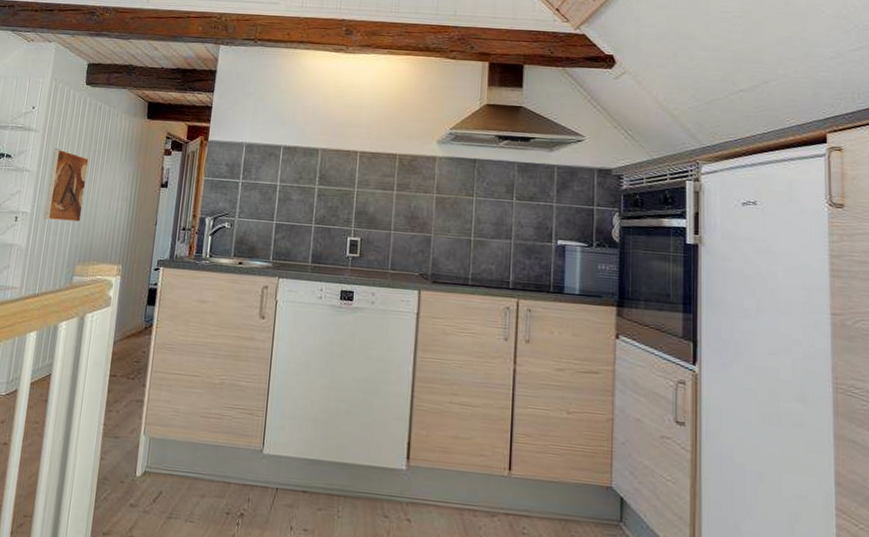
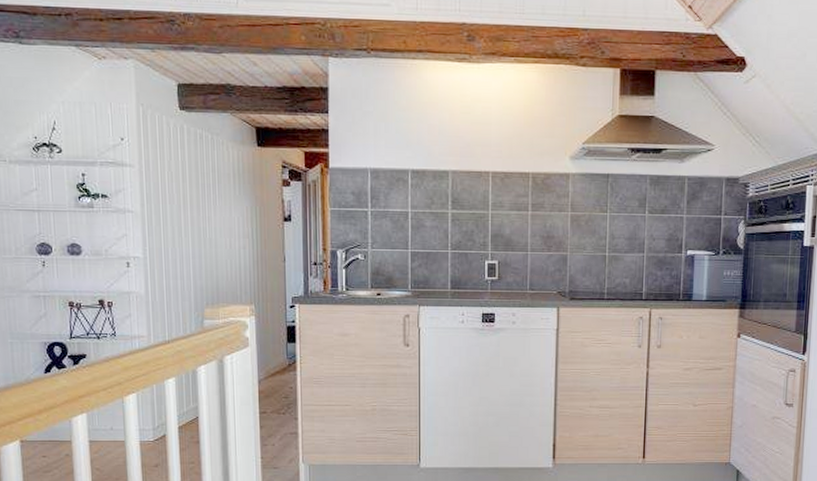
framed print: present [43,148,89,223] -> none [155,185,201,264]

